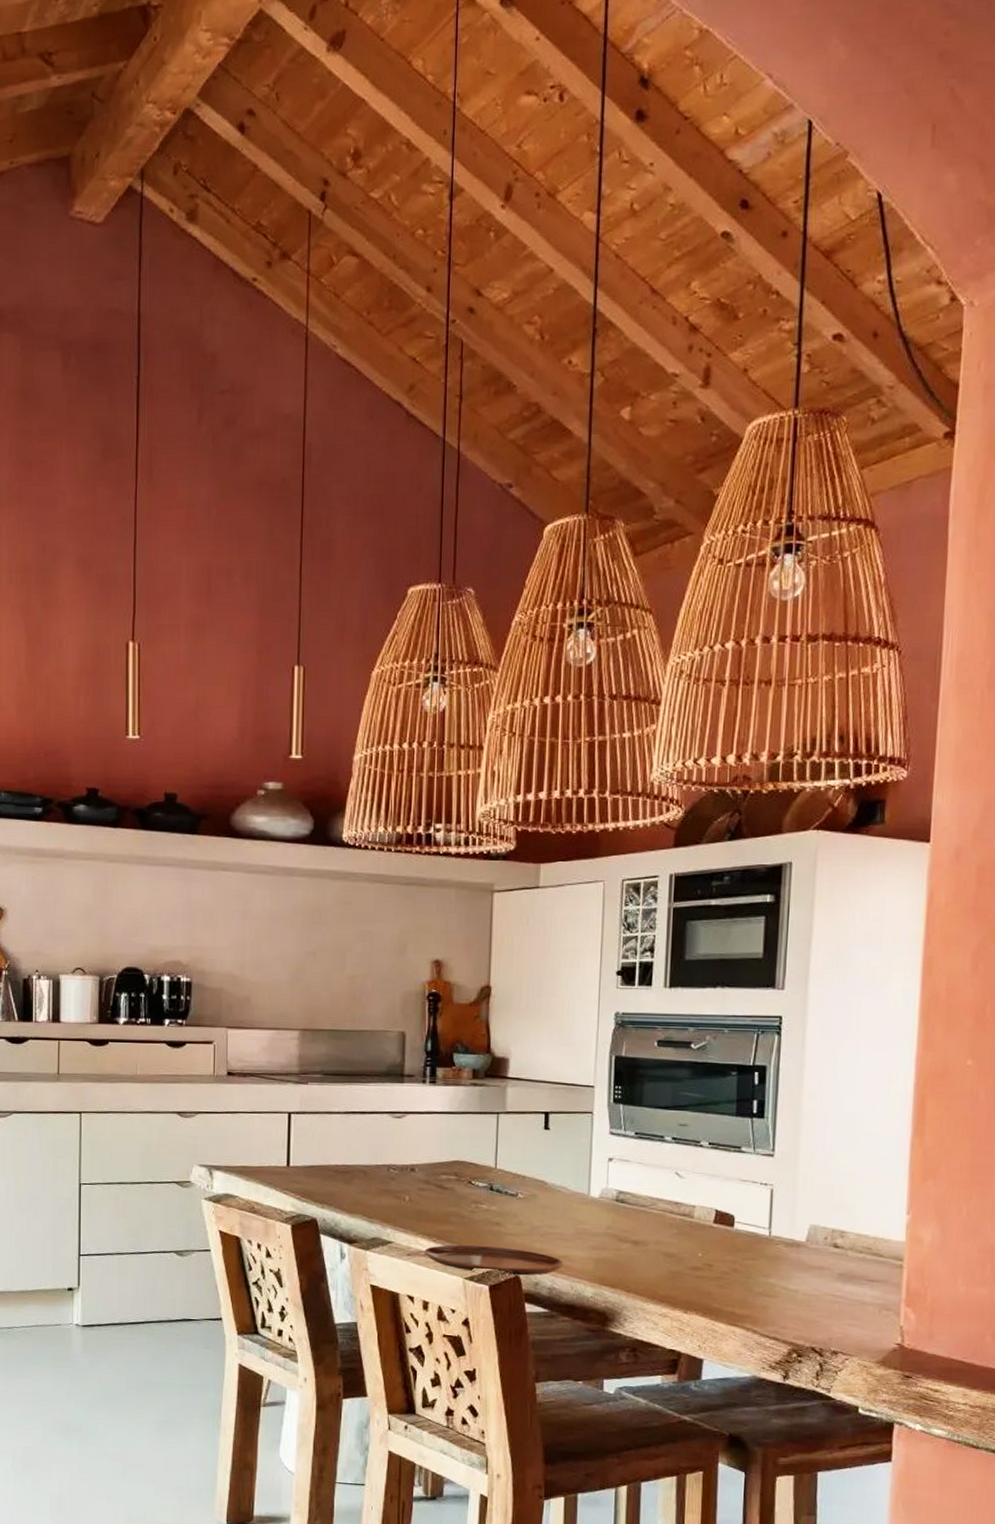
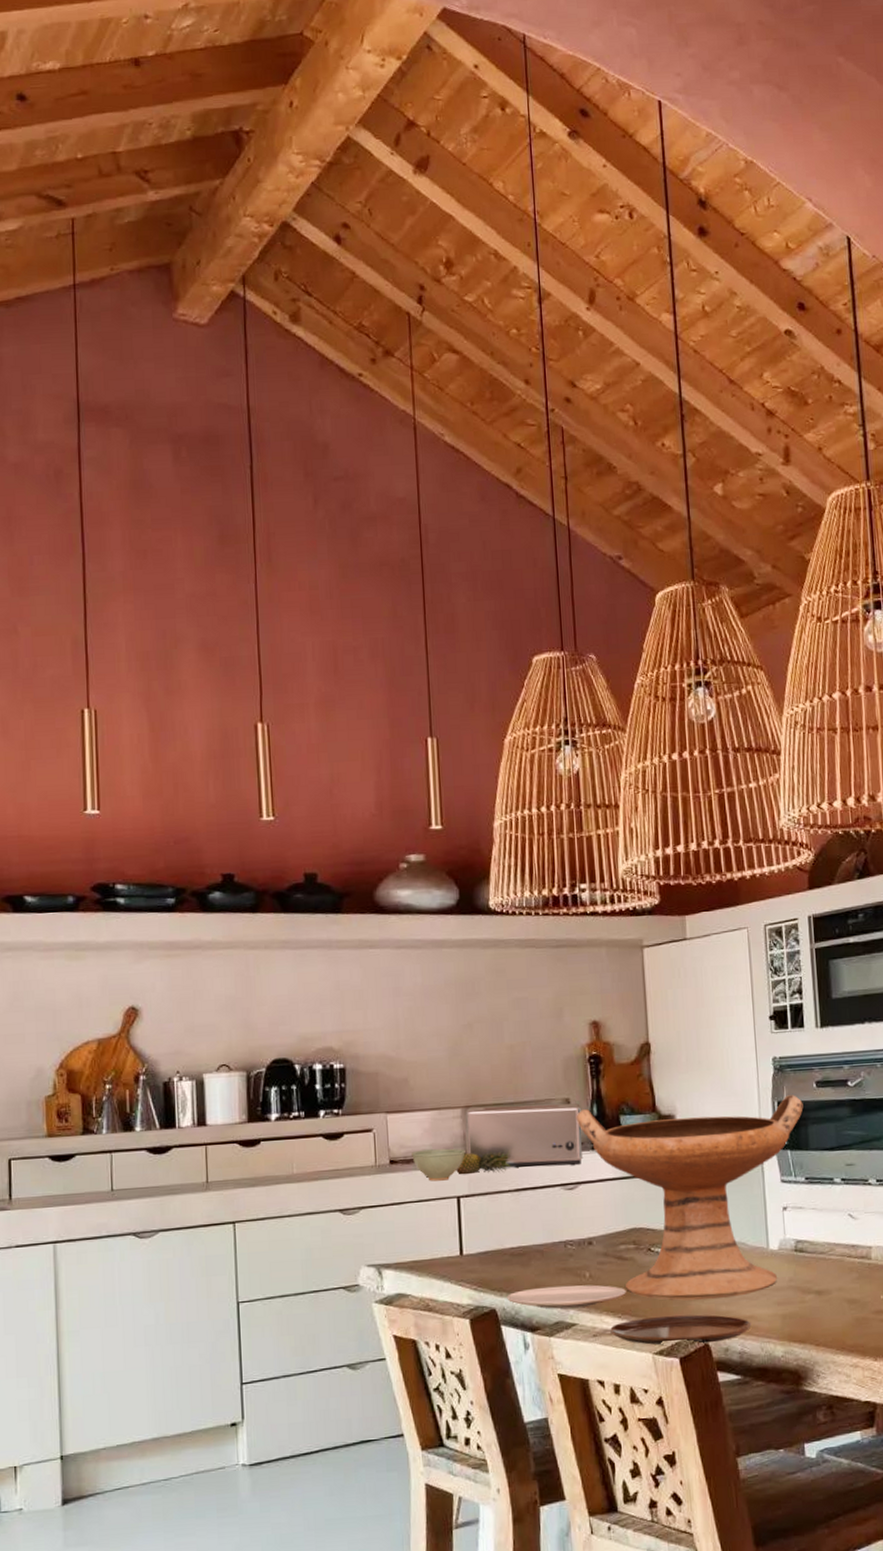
bowl: none [247,1066,300,1096] -> present [410,1148,466,1182]
fruit: none [289,1073,343,1096] -> present [456,1150,511,1175]
toaster: none [300,1030,415,1096] -> present [465,1103,583,1168]
plate: none [328,1204,443,1228] -> present [507,1285,626,1309]
decorative bowl: none [410,1044,642,1237] -> present [576,1095,804,1301]

